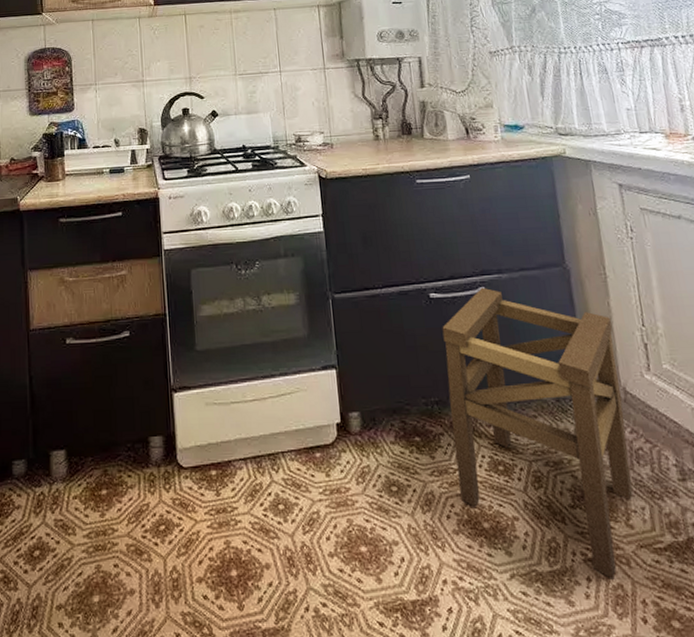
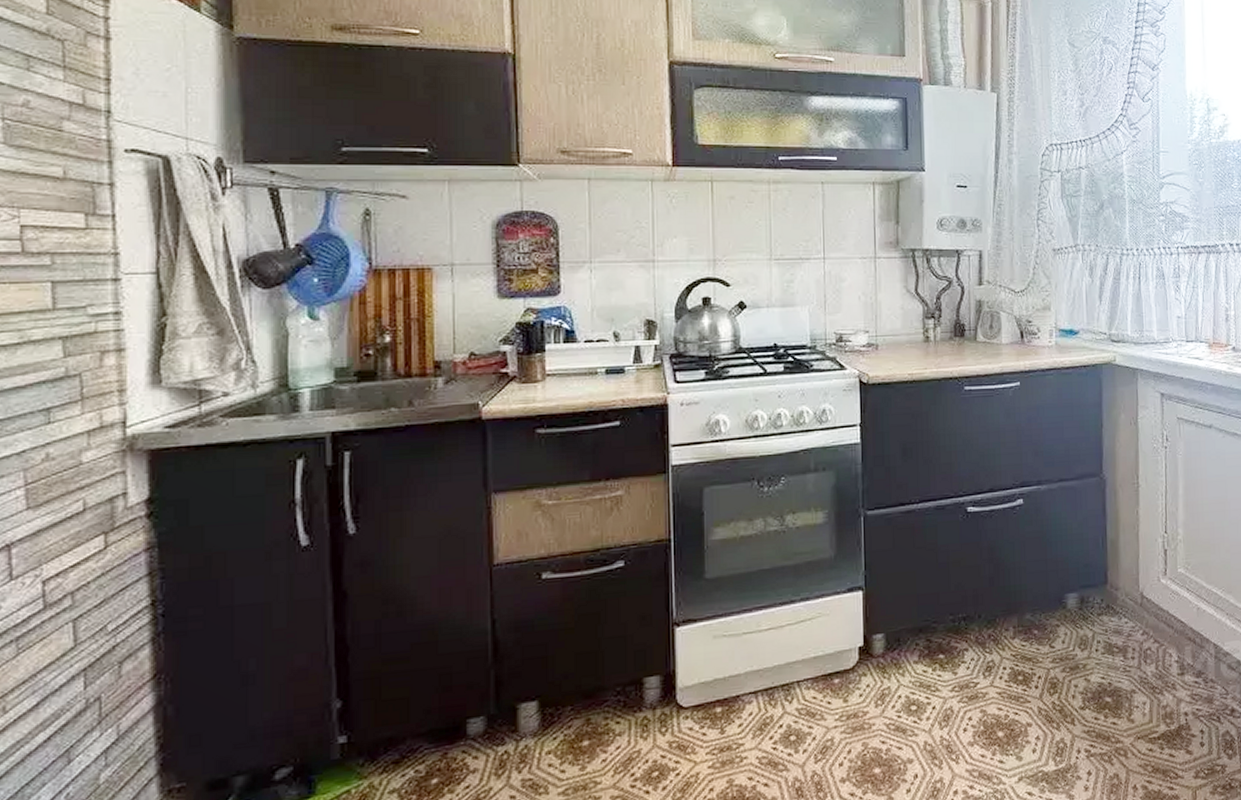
stool: present [442,287,633,580] -> none [976,499,1138,771]

